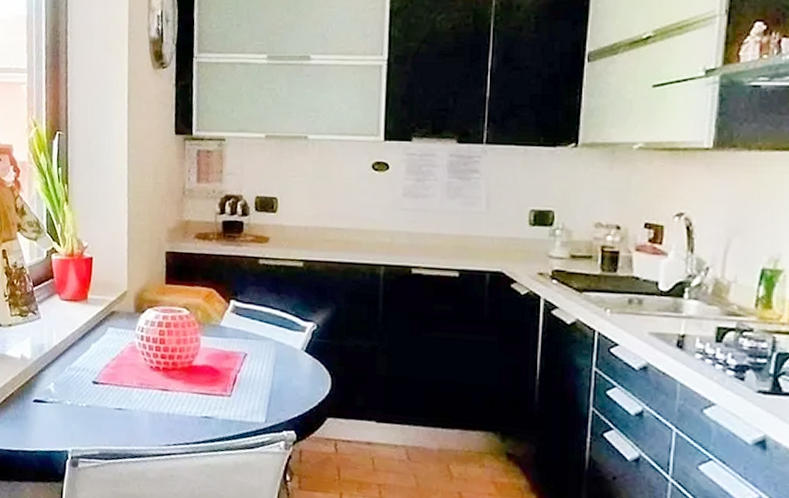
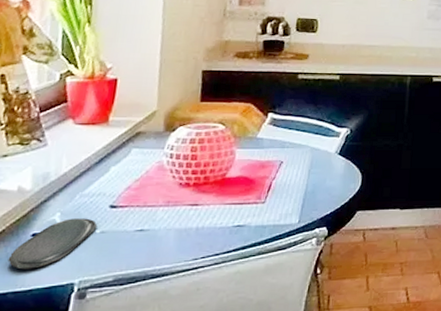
oval tray: none [17,389,84,432] -> present [7,218,98,270]

